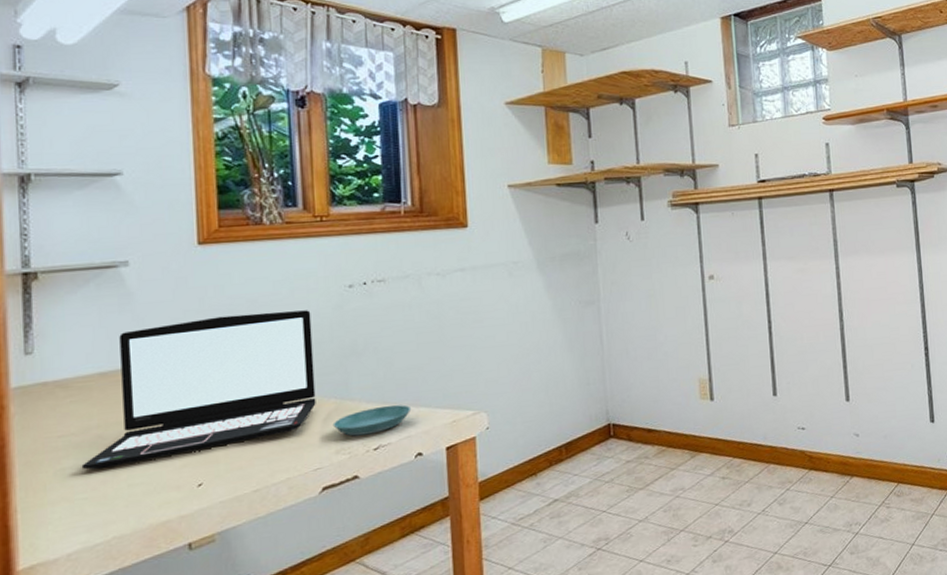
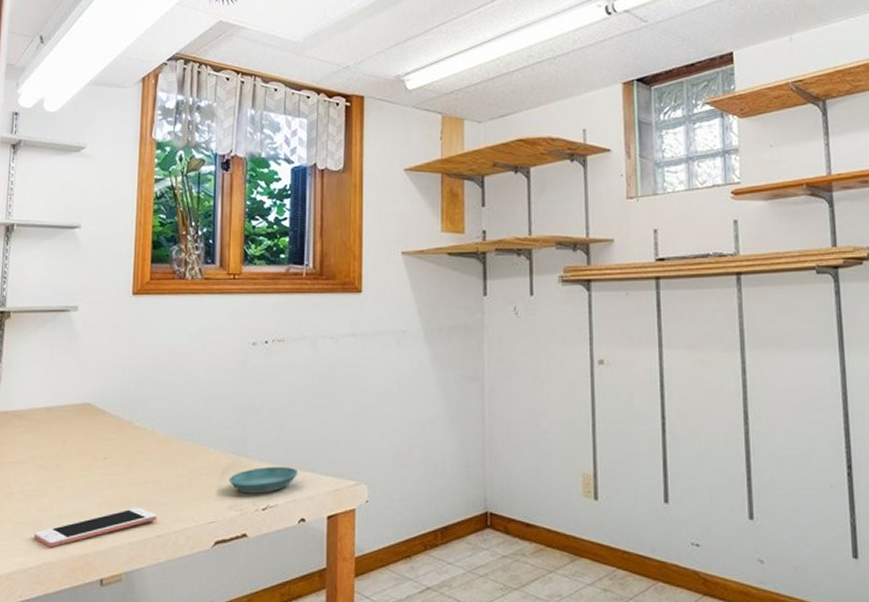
laptop: present [81,310,316,470] -> none [25,363,218,498]
cell phone: none [98,465,252,520] -> present [34,508,158,548]

